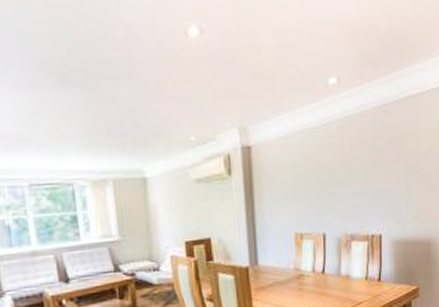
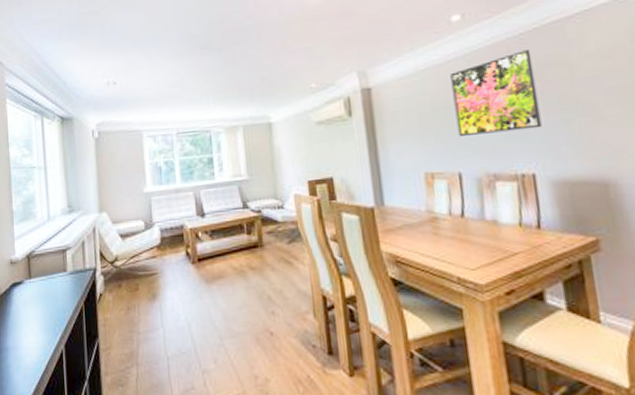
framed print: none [323,121,391,199] -> present [450,50,542,136]

